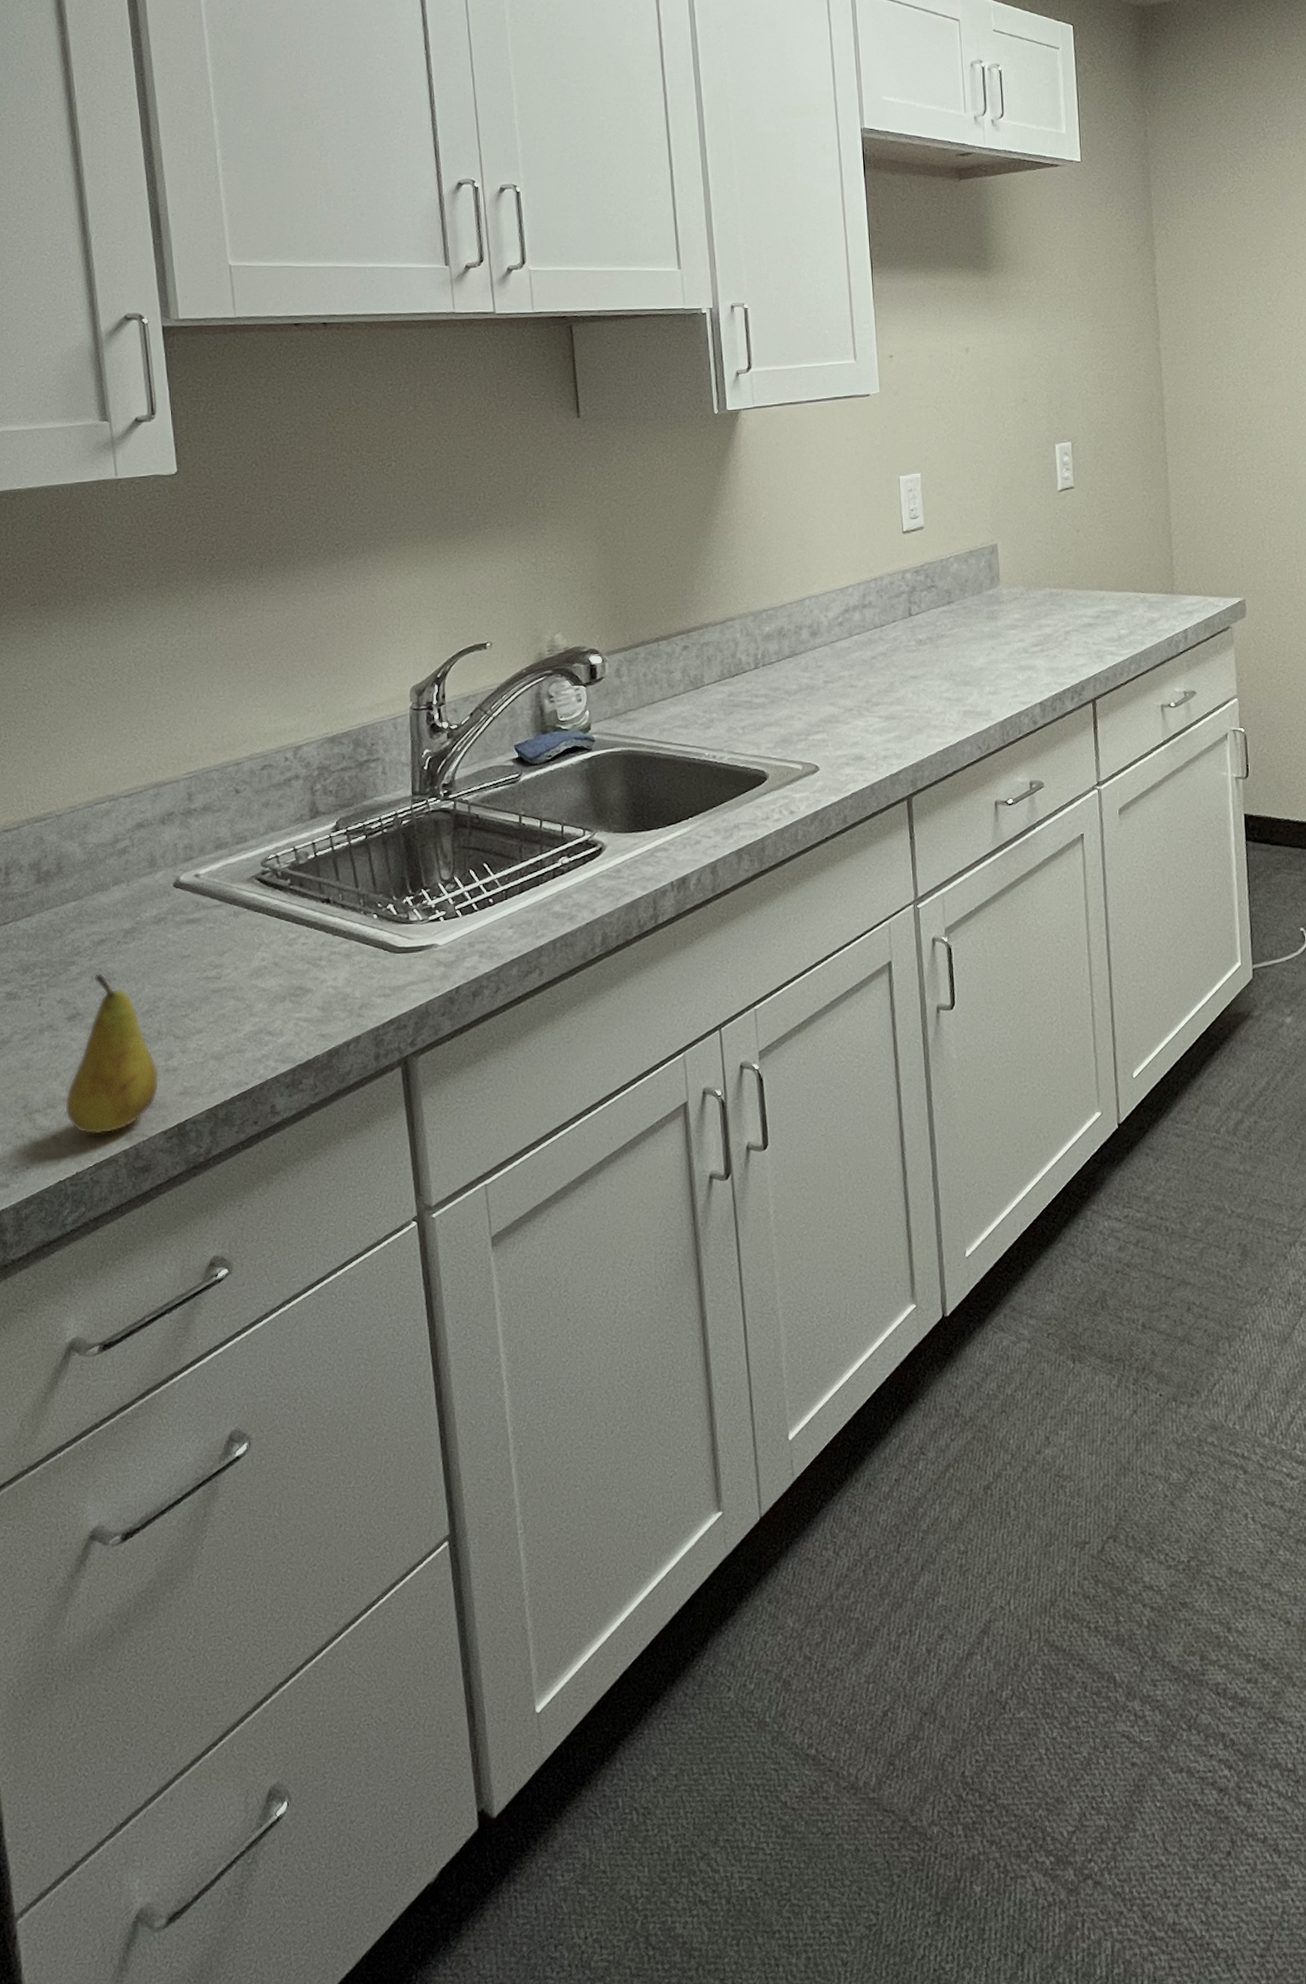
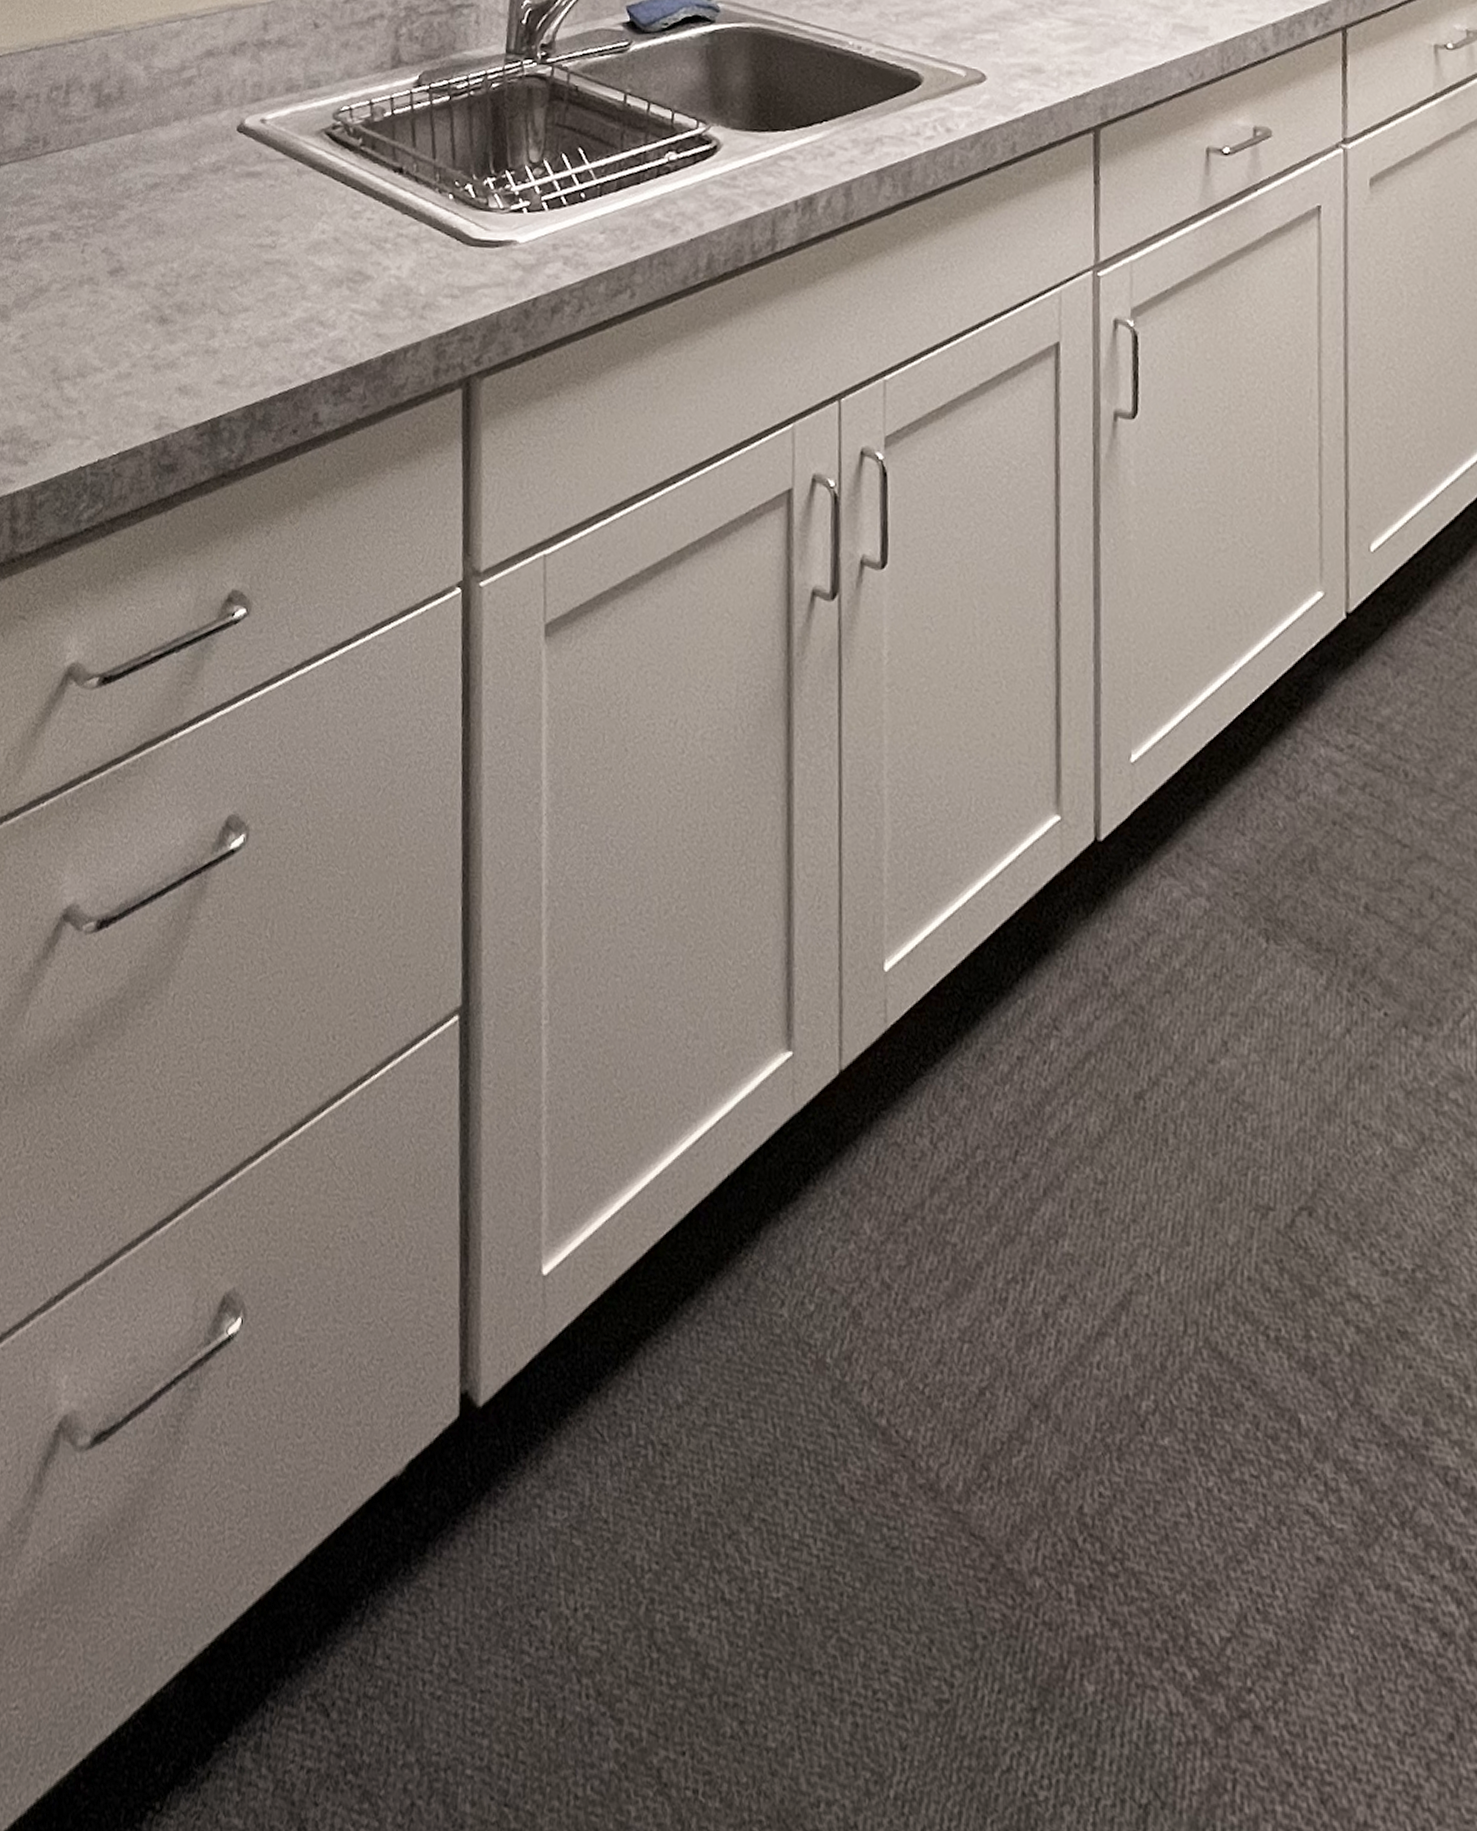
fruit: present [64,973,160,1135] -> none [94,223,198,418]

